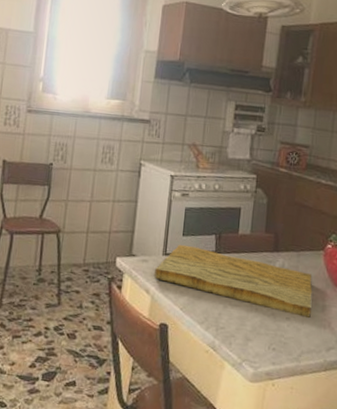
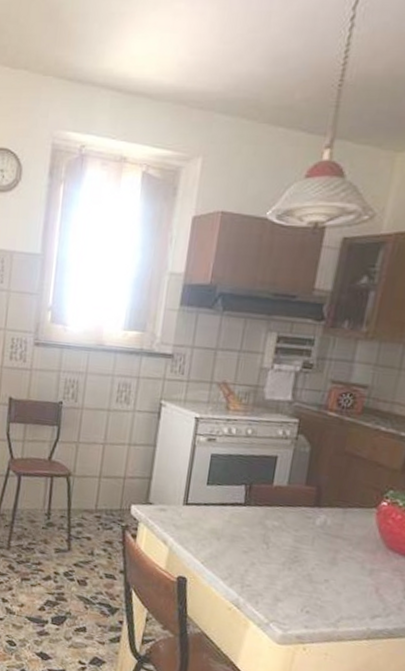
cutting board: present [154,244,313,318] -> none [173,494,361,581]

